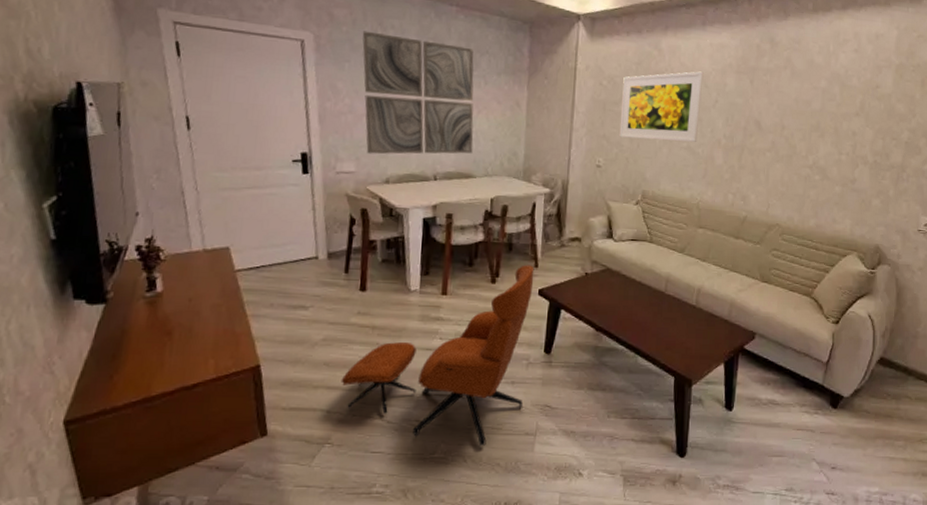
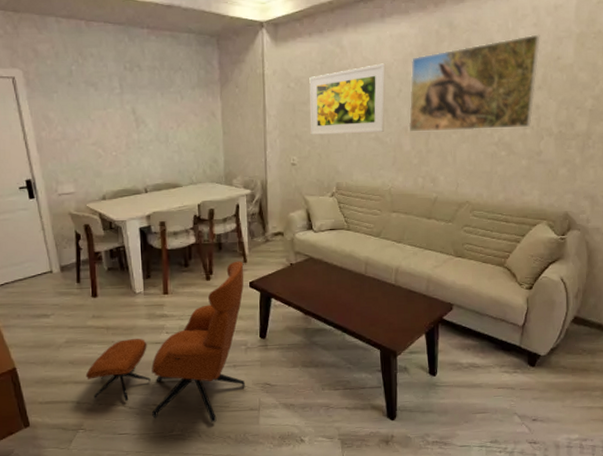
wall art: present [362,31,474,155] -> none [65,62,177,175]
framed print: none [722,60,860,153] -> present [408,34,540,132]

